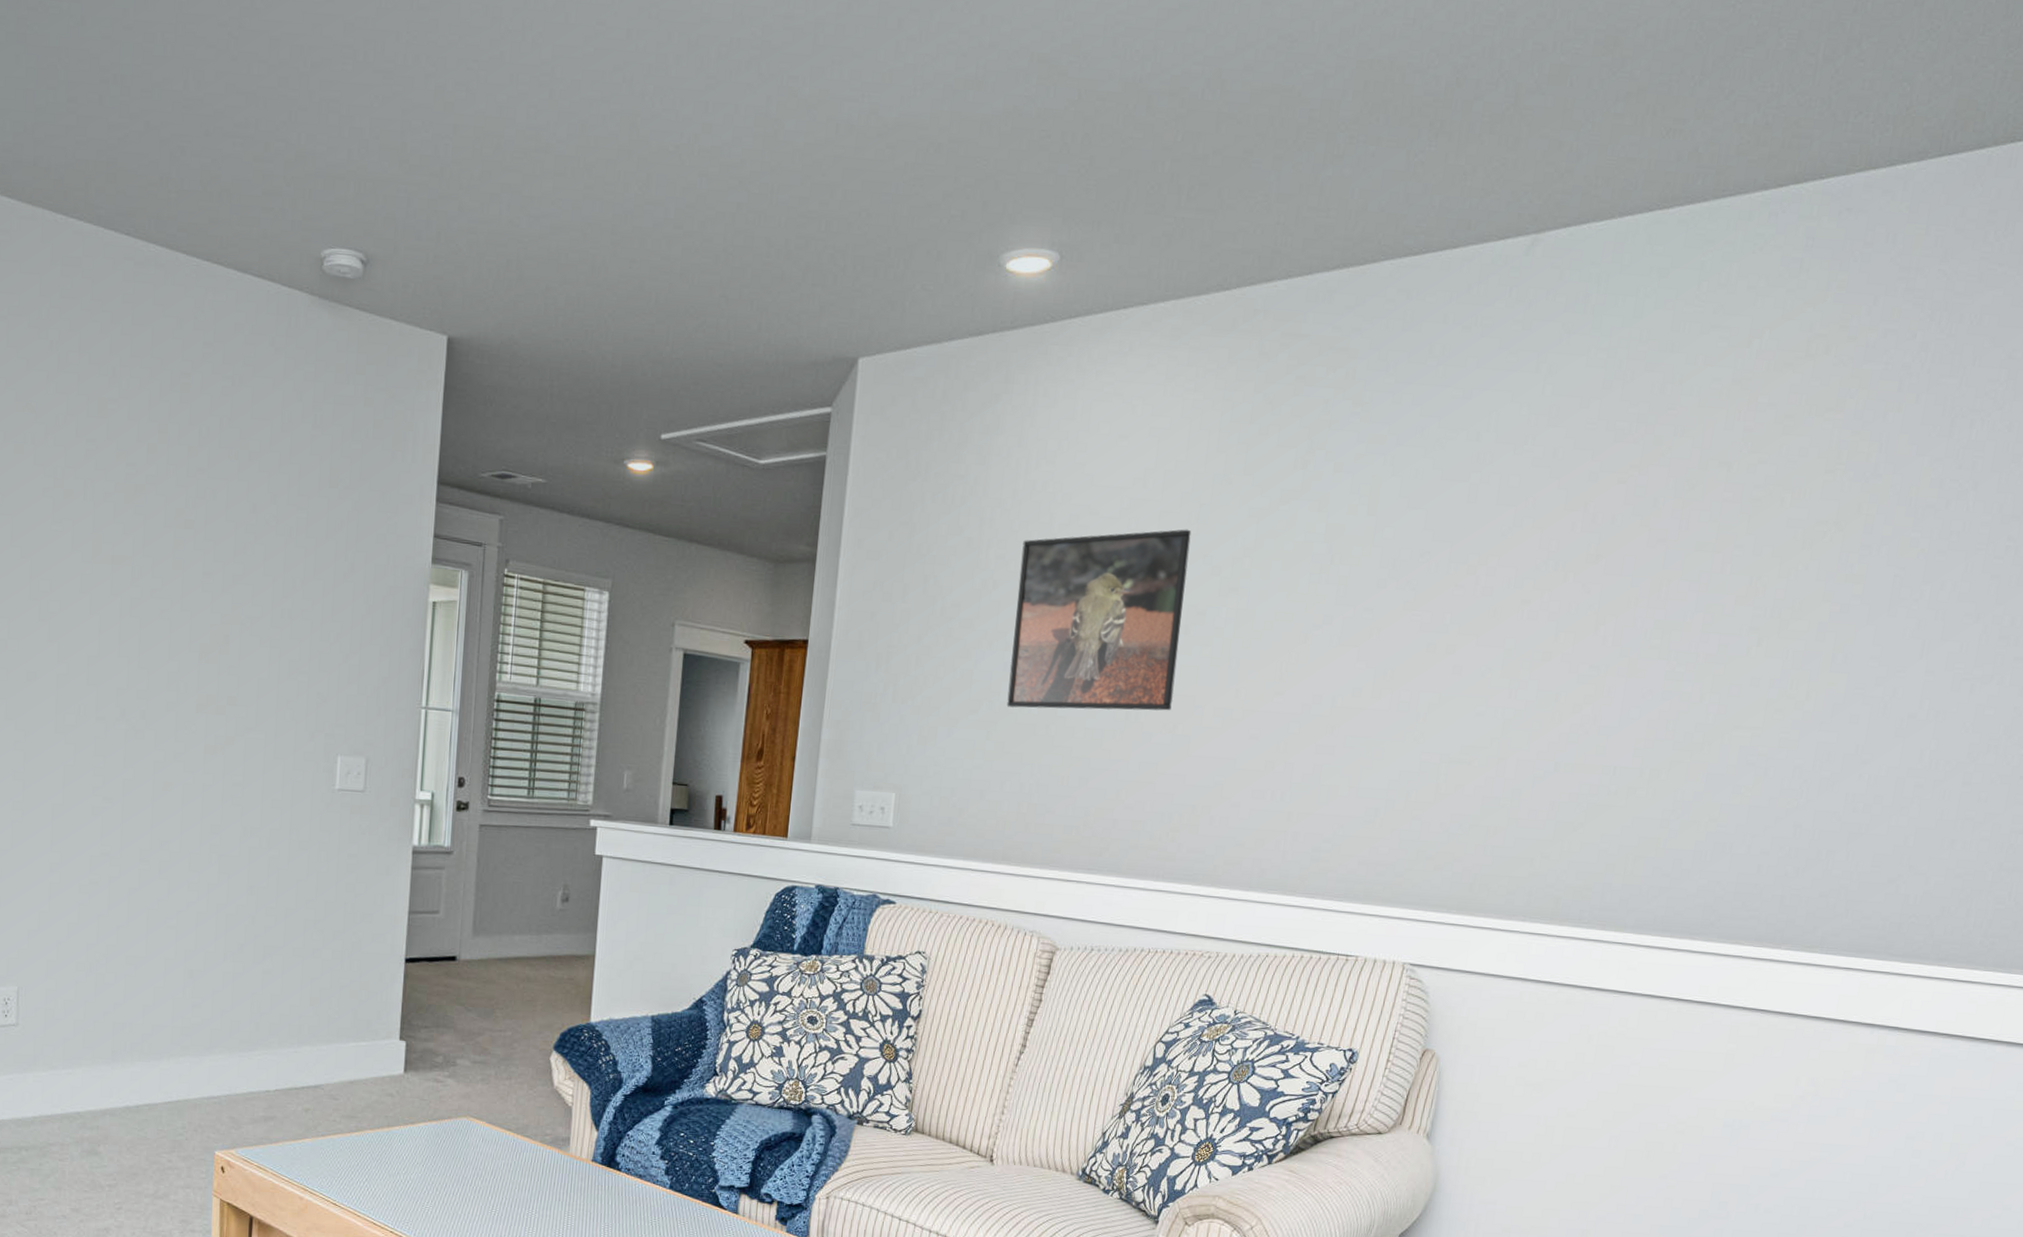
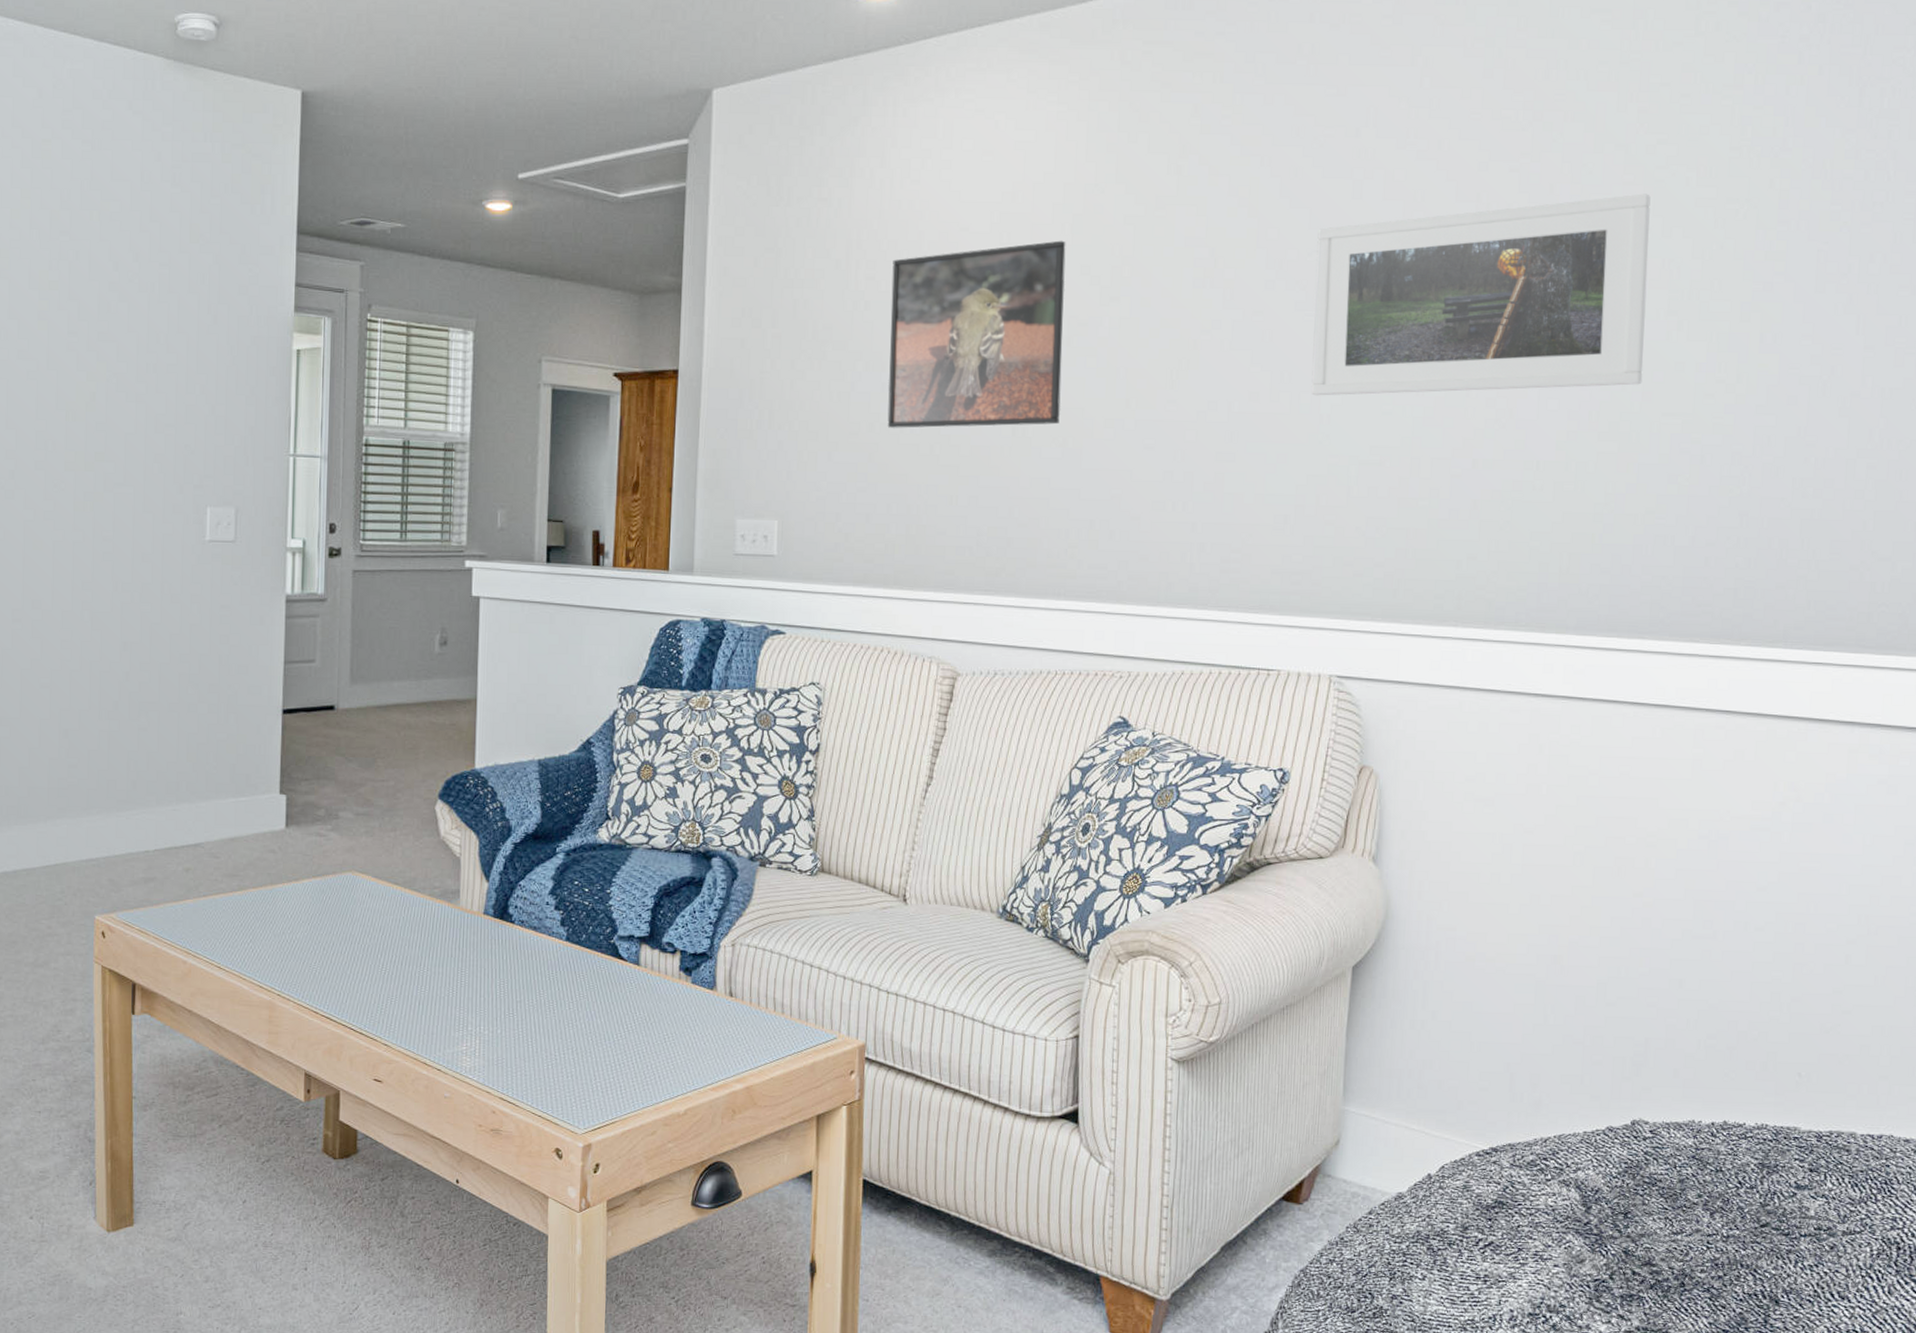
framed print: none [1411,511,1747,698] -> present [1311,193,1651,396]

